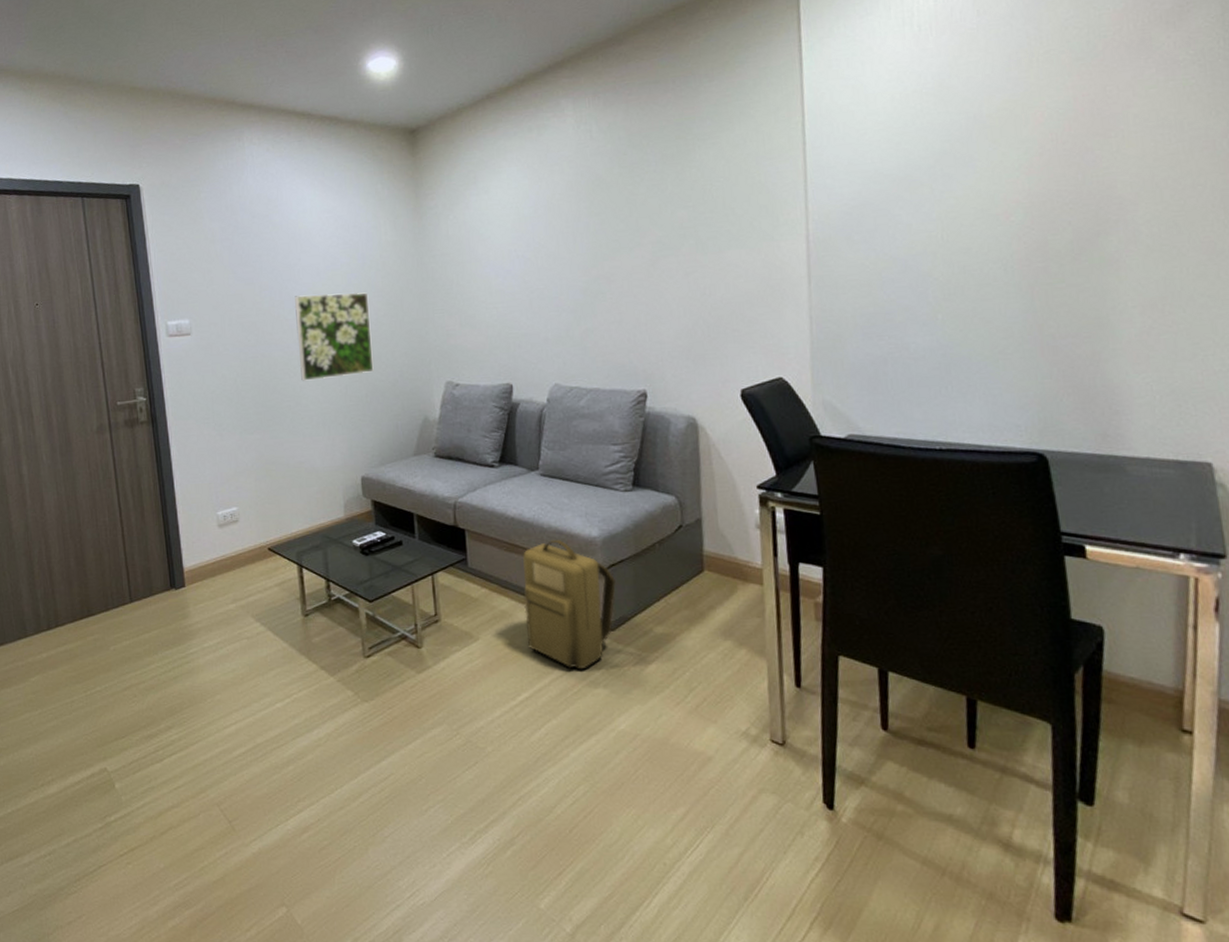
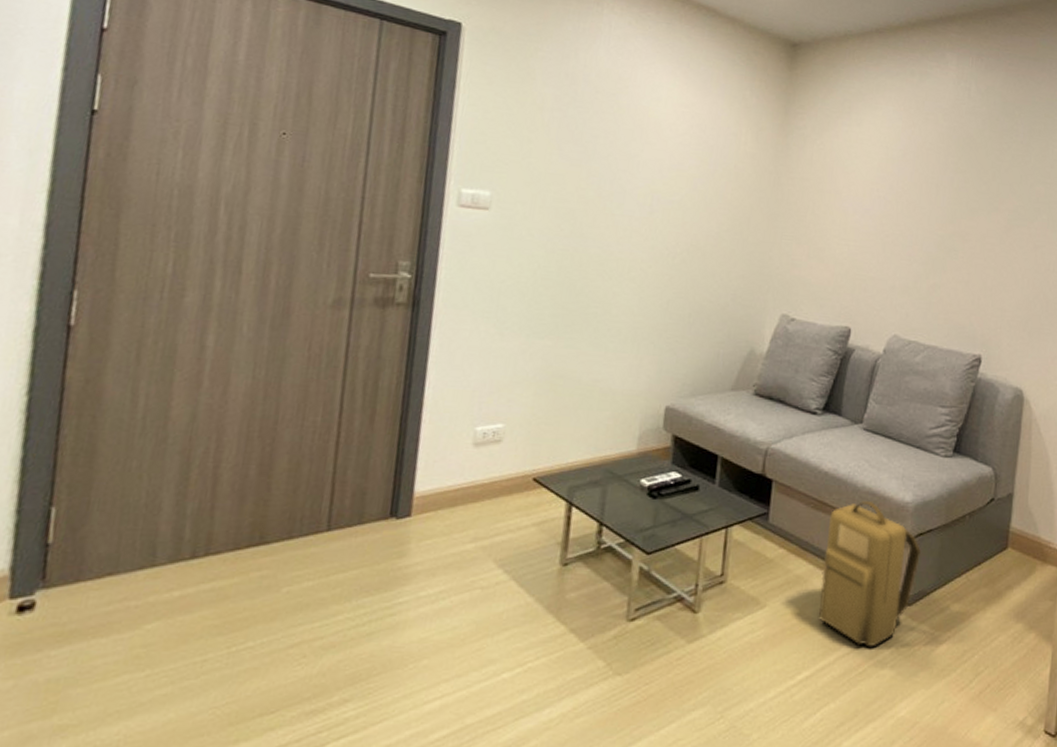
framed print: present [294,292,374,381] -> none [616,190,713,291]

